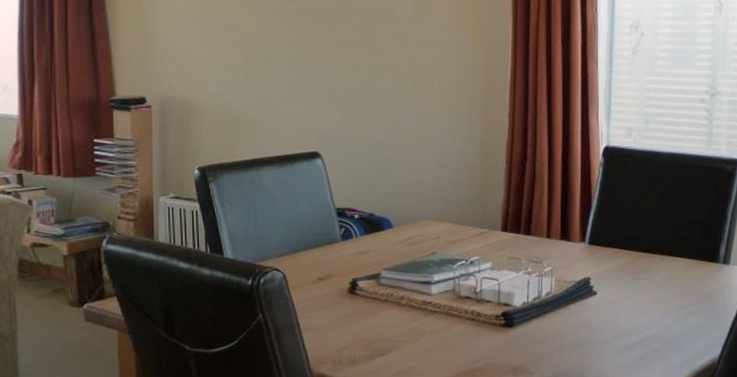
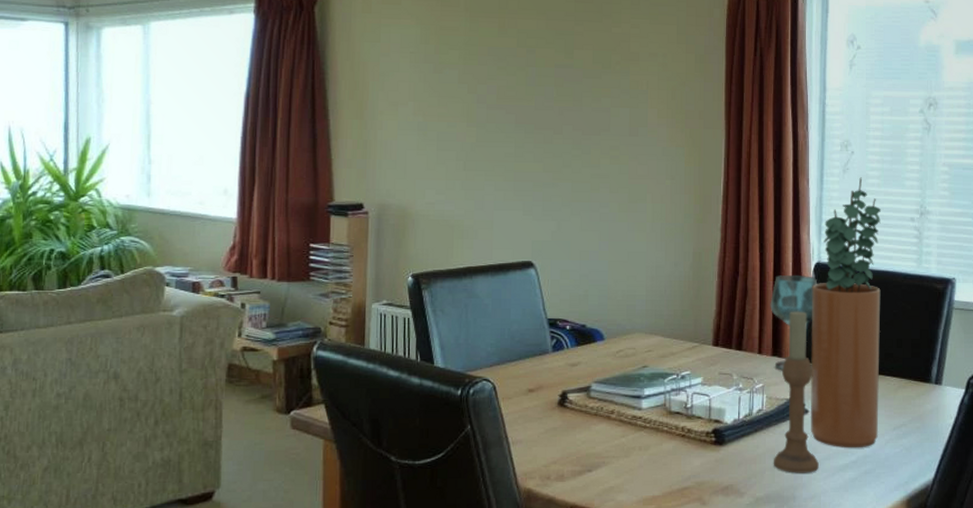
wine glass: none [558,160,606,254] -> present [770,275,817,371]
candlestick: none [561,194,607,353] -> present [773,310,819,473]
vase: none [599,59,672,328] -> present [811,177,882,449]

